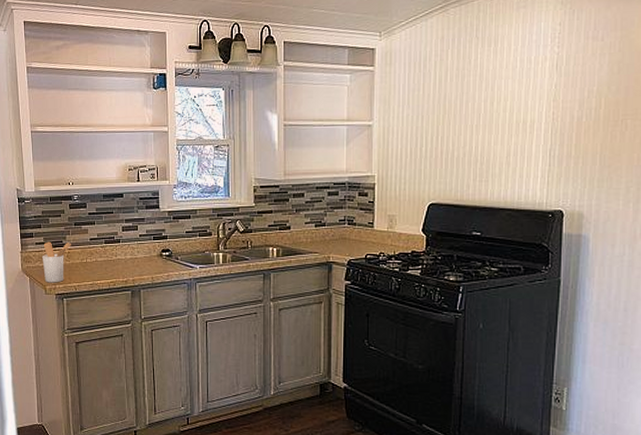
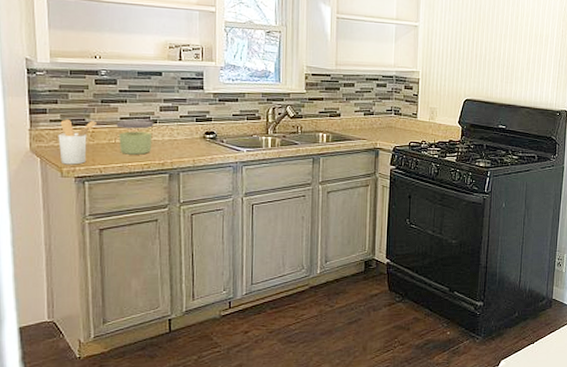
jar: none [87,240,118,273] -> present [116,120,154,155]

